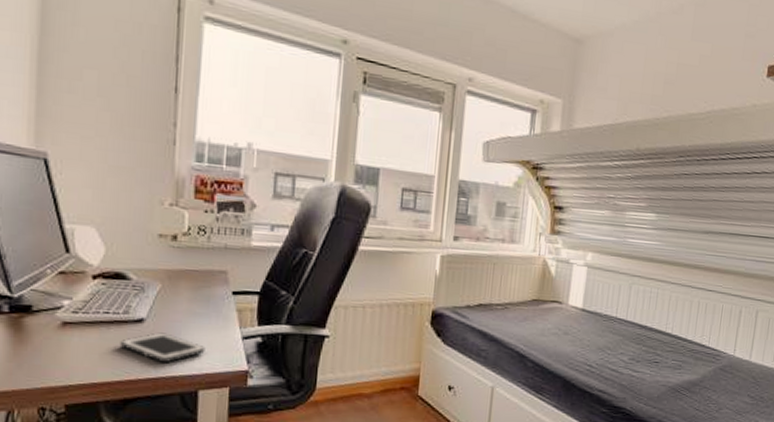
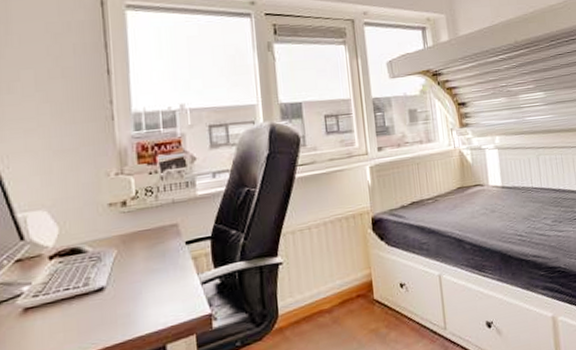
cell phone: present [120,332,205,362] -> none [83,295,168,325]

